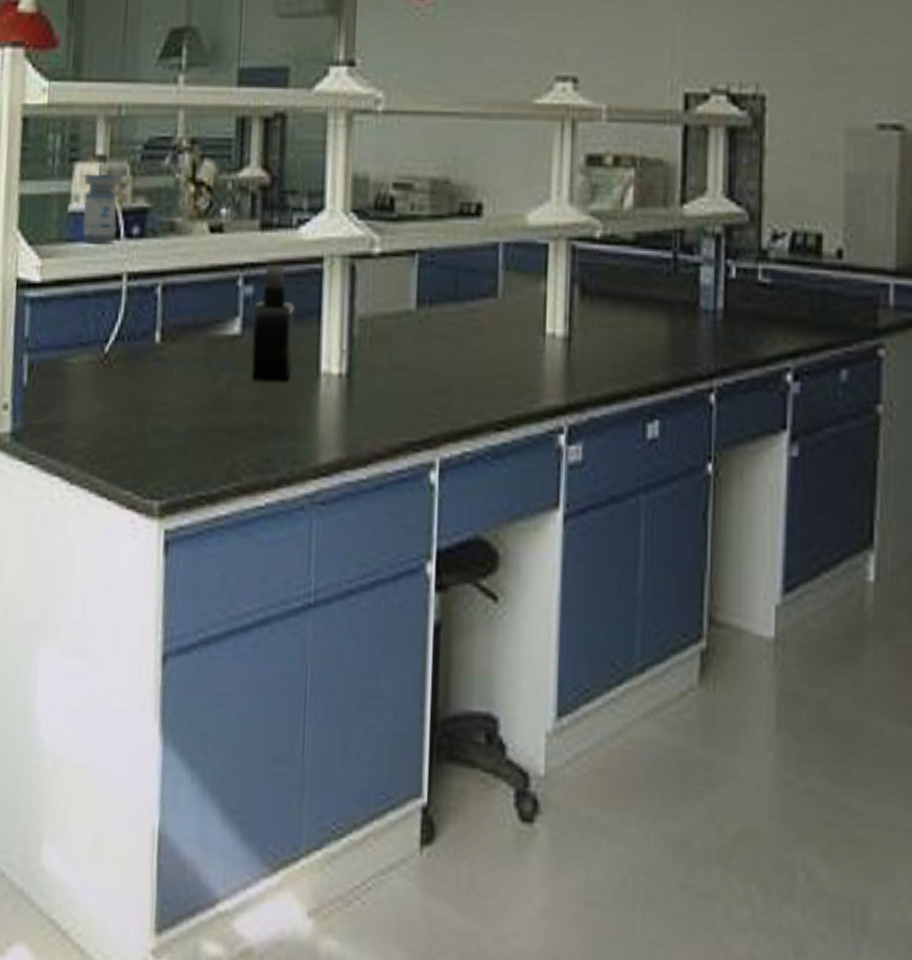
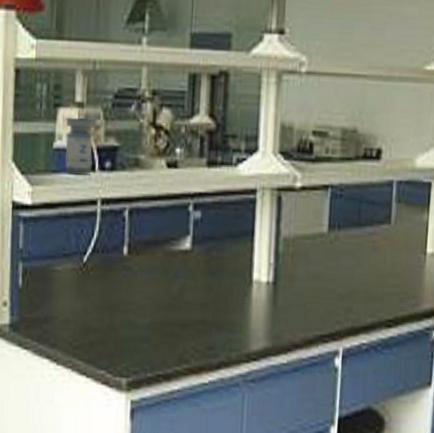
spray bottle: present [251,263,295,382] -> none [199,193,233,287]

